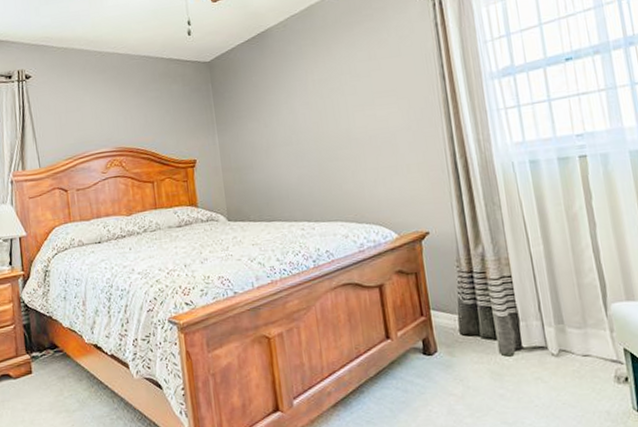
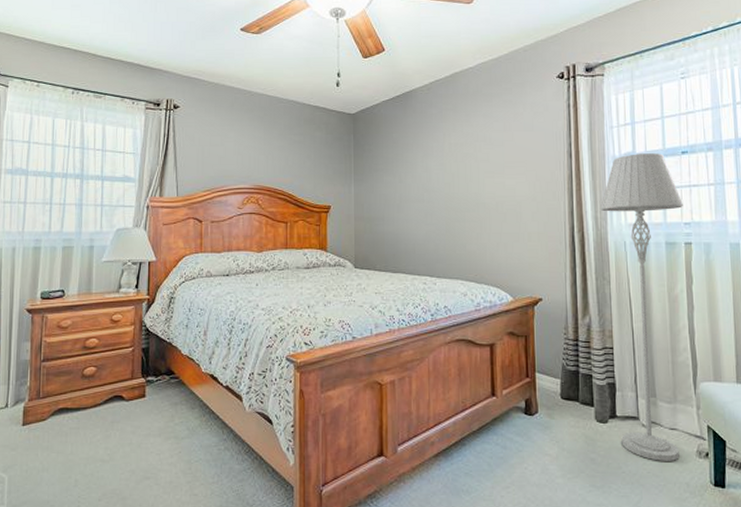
floor lamp: none [482,63,596,391] -> present [600,153,683,461]

